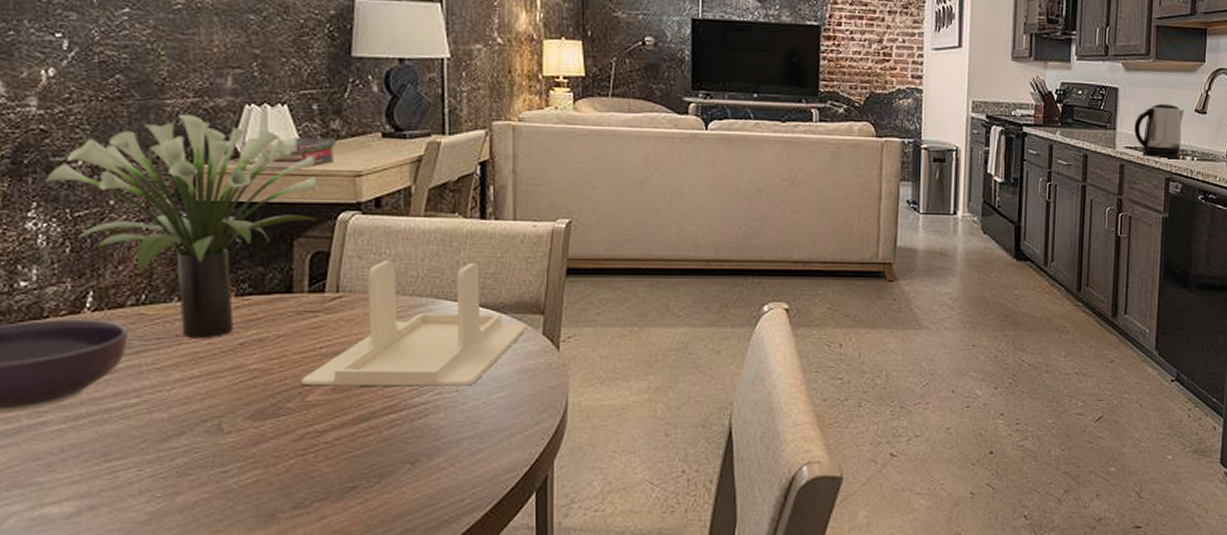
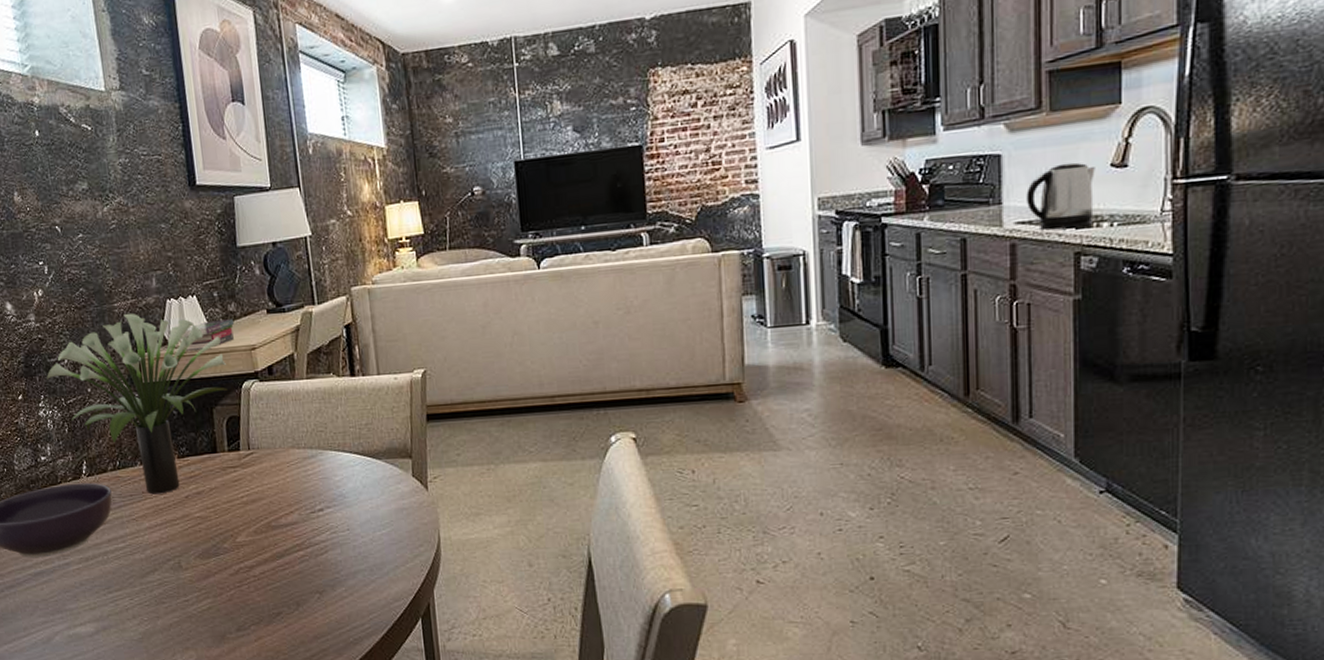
napkin holder: present [301,260,528,387] -> none [231,415,399,530]

